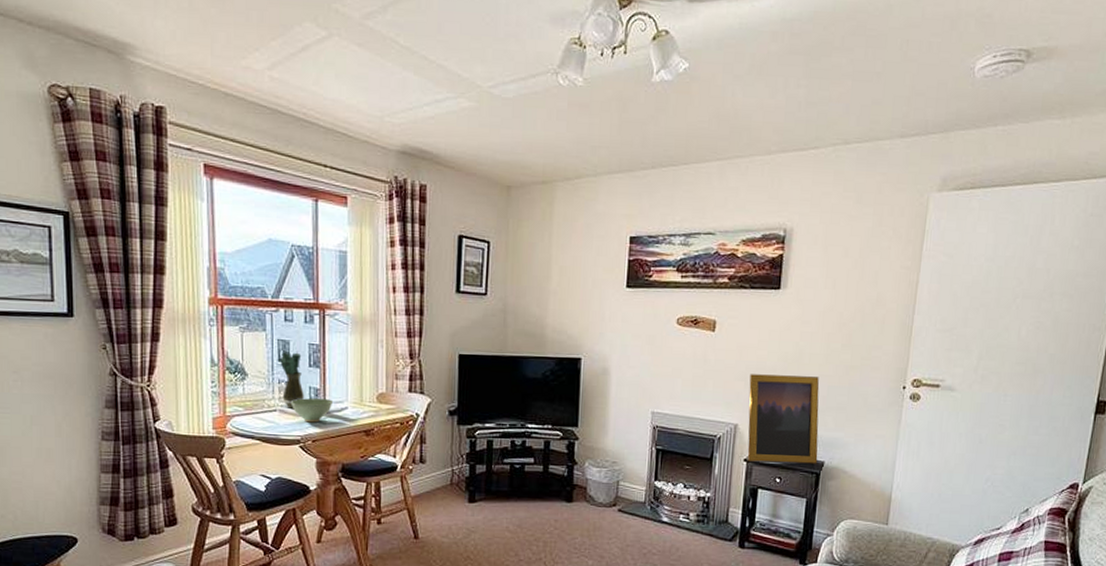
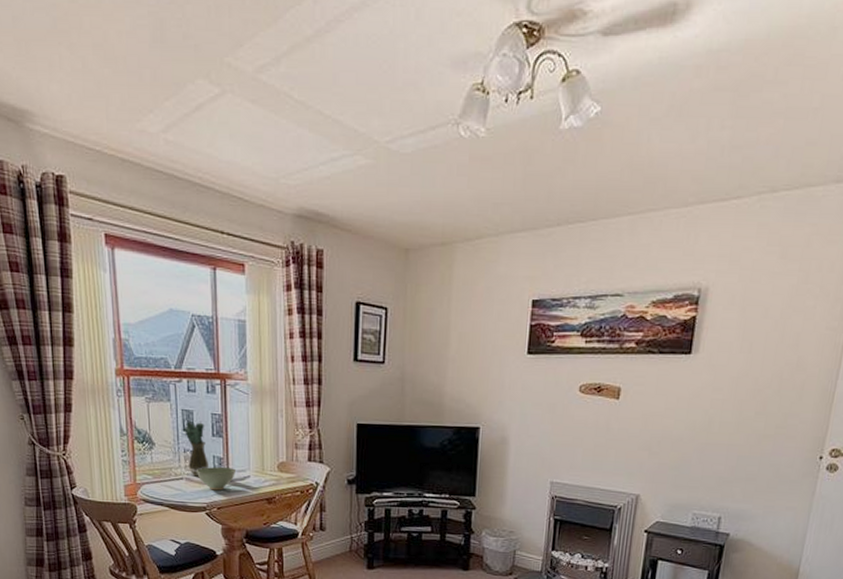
picture frame: present [747,374,820,464] -> none [648,443,729,536]

